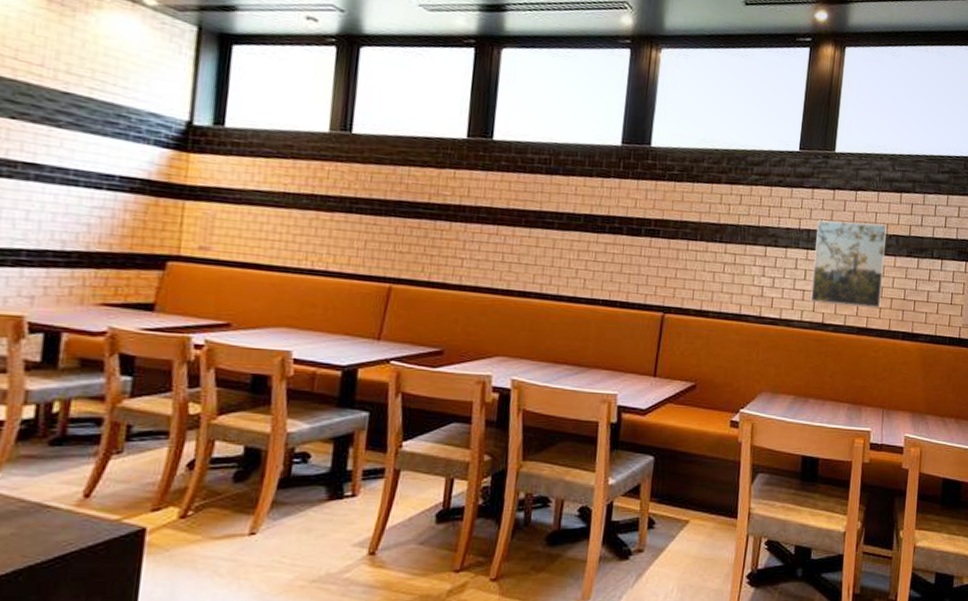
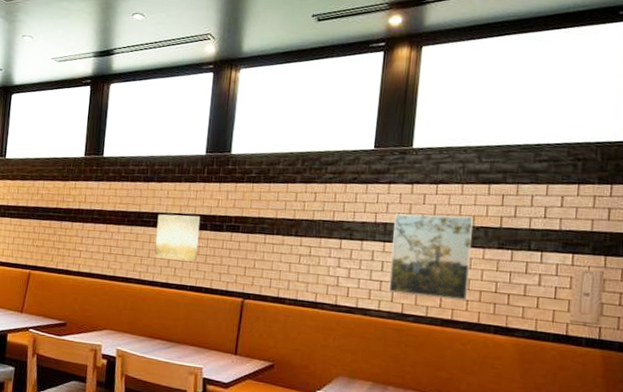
wall art: none [560,214,615,272] -> present [155,214,201,262]

